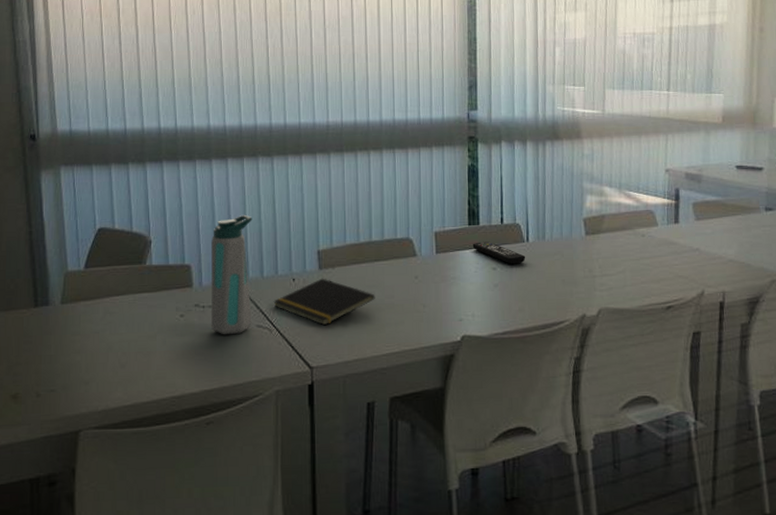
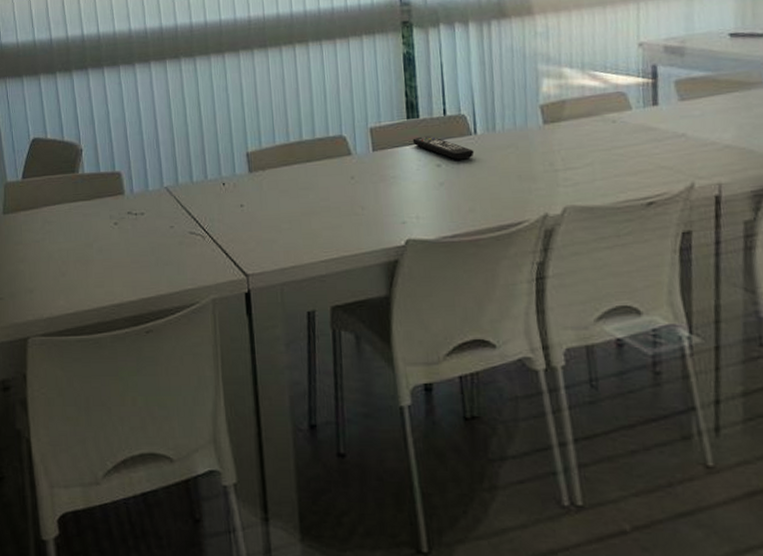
water bottle: present [210,214,253,335] -> none [139,118,185,243]
notepad: present [273,278,375,326] -> none [204,181,310,231]

